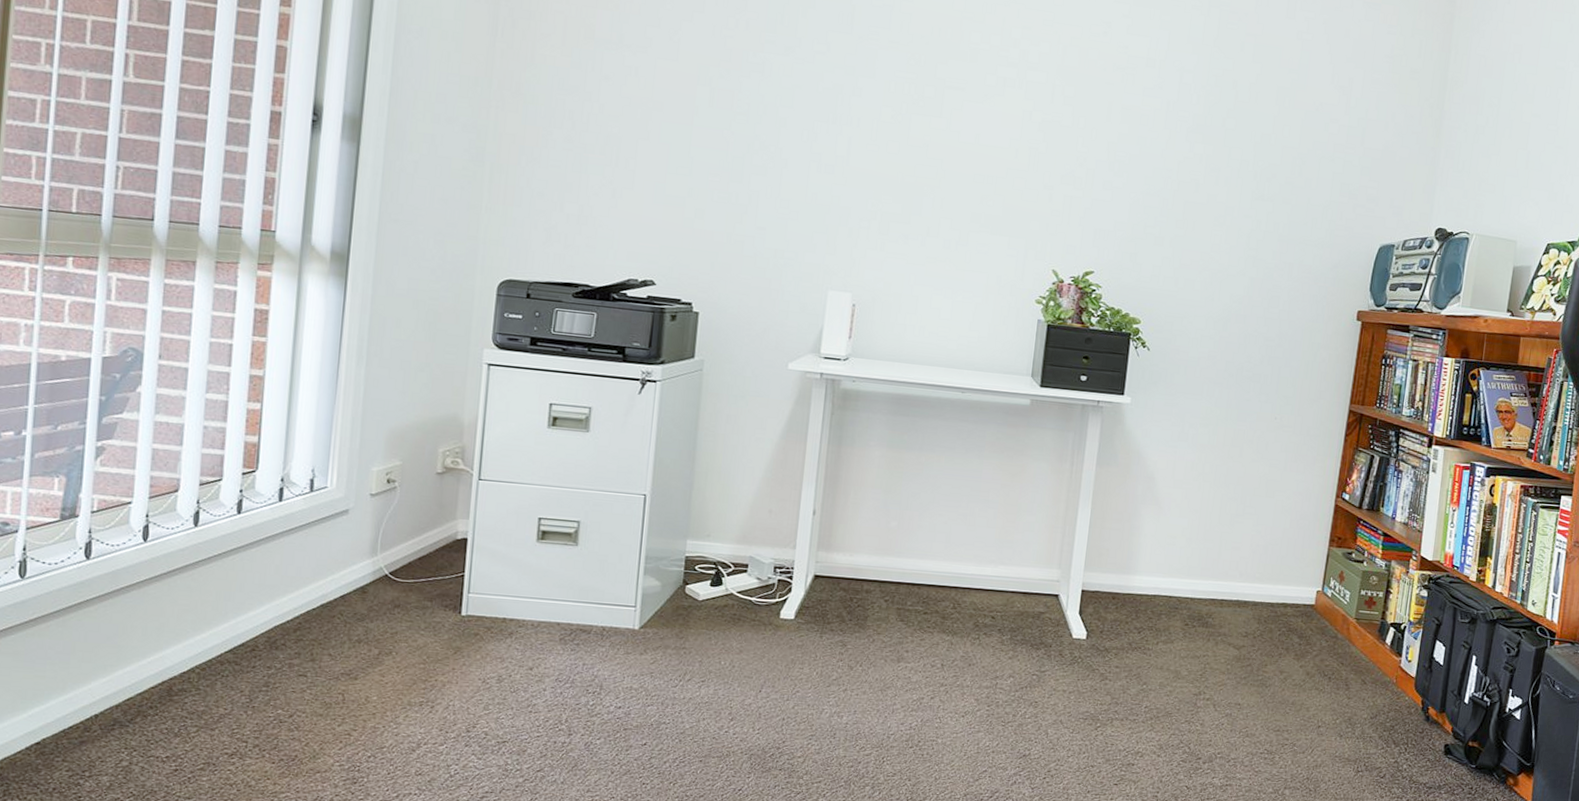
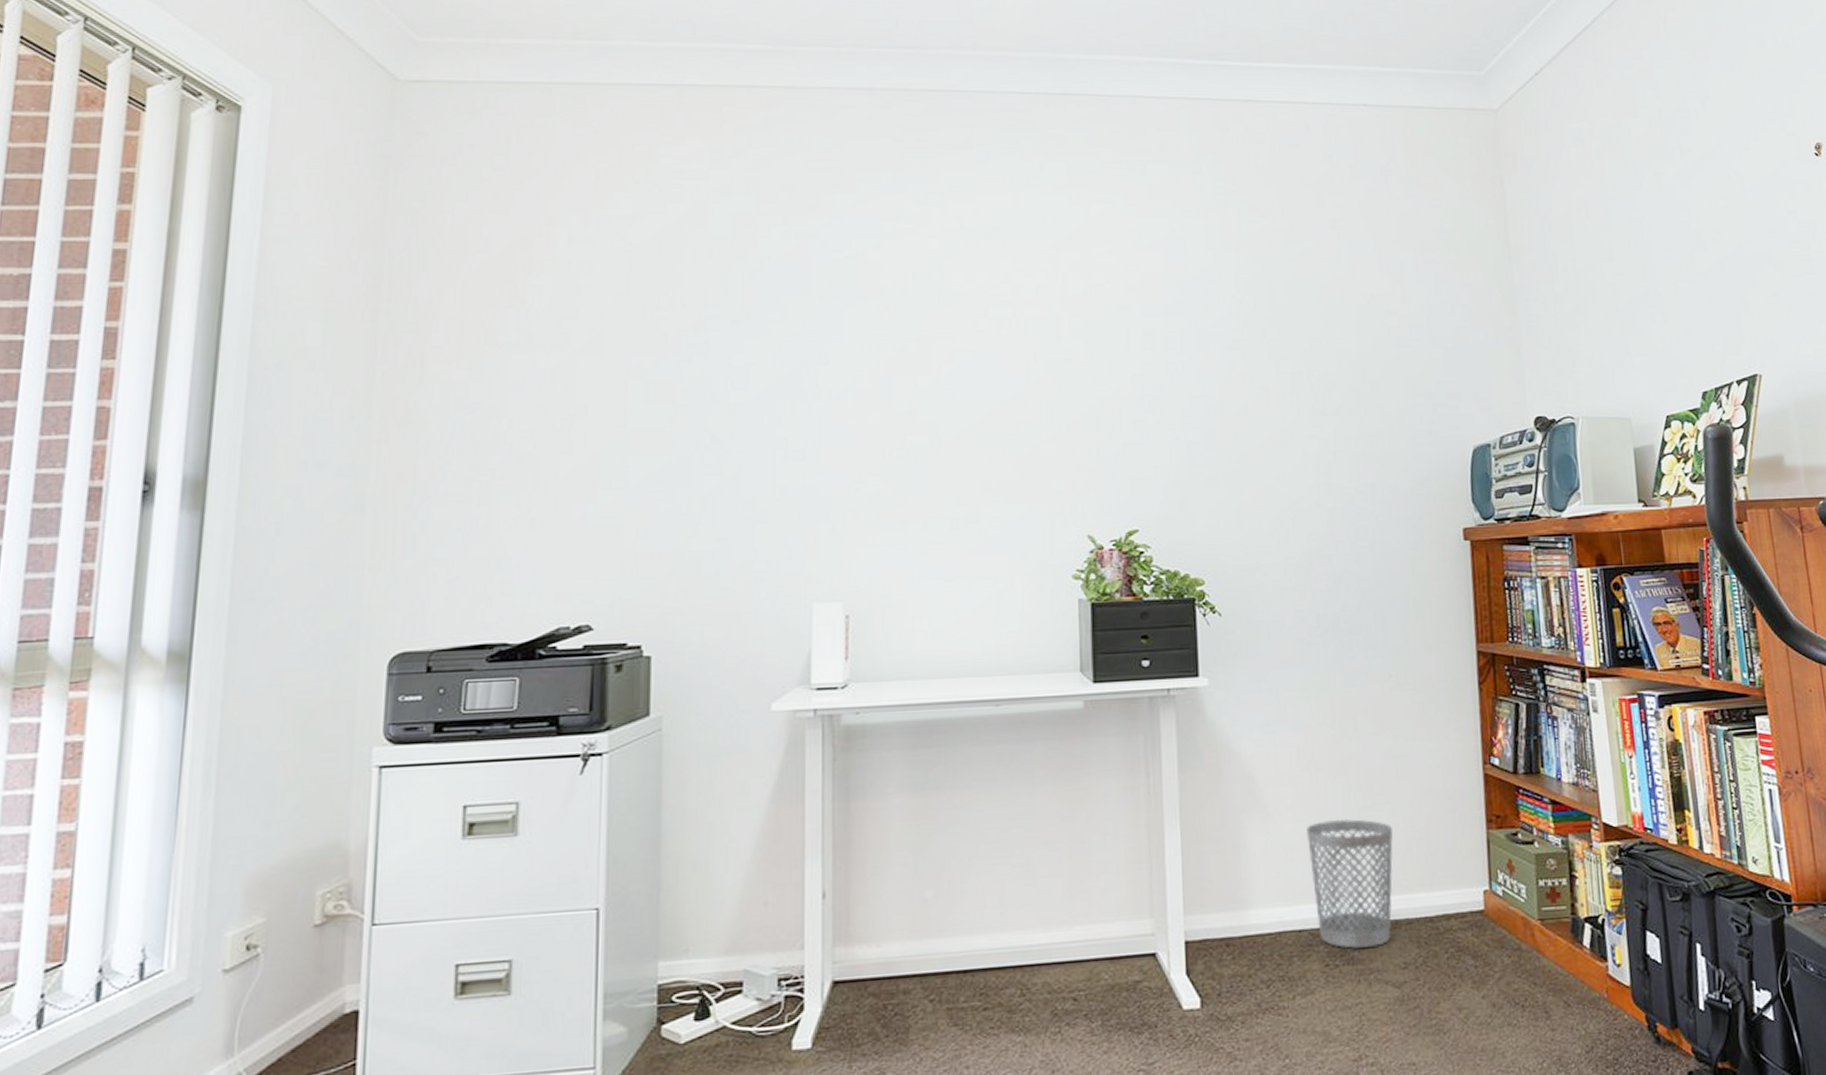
wastebasket: none [1185,519,1255,618] -> present [1307,818,1393,949]

